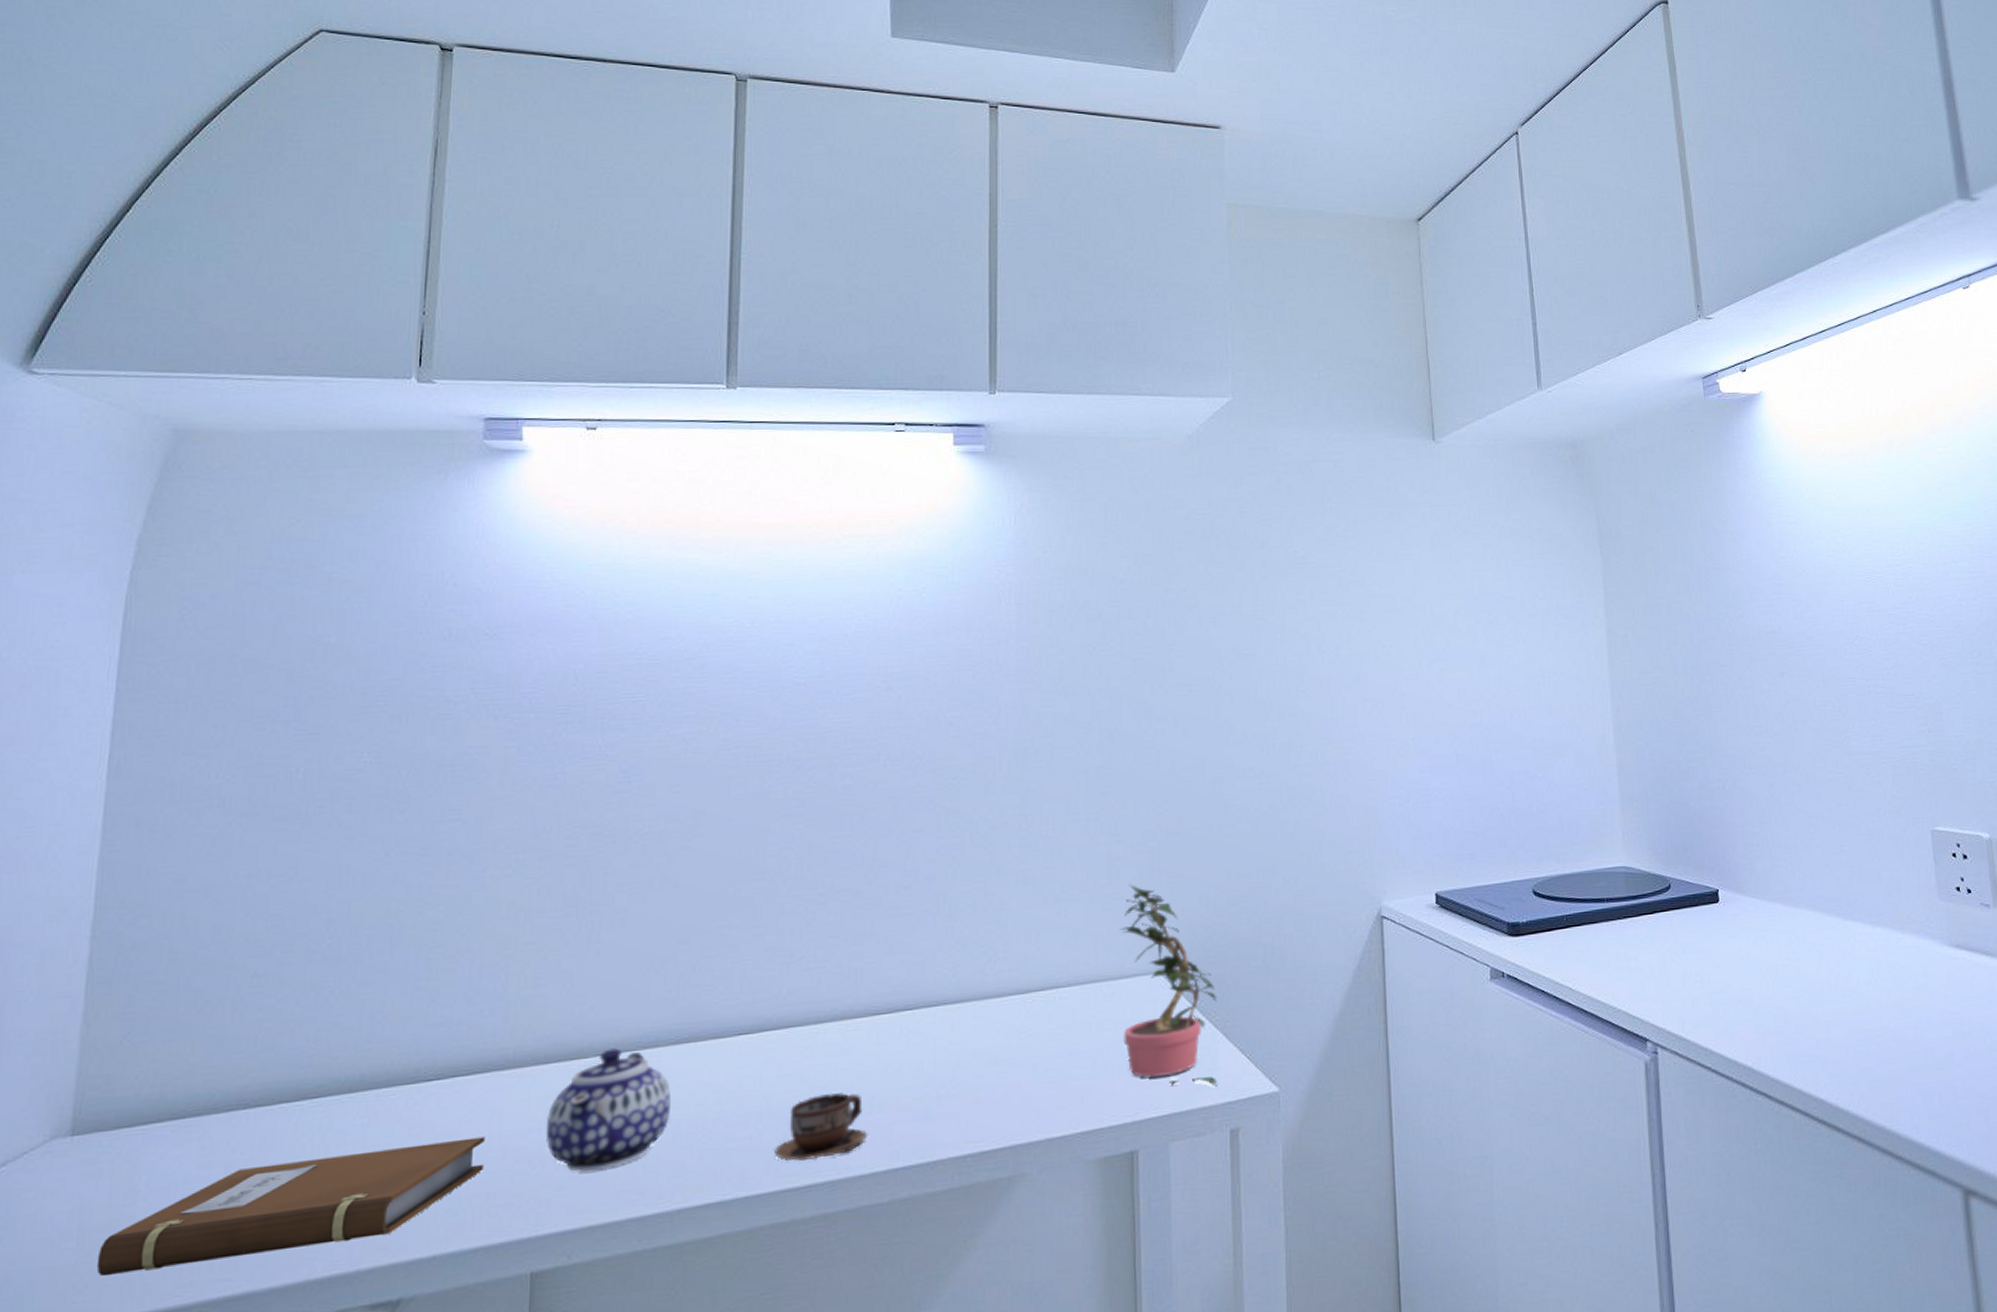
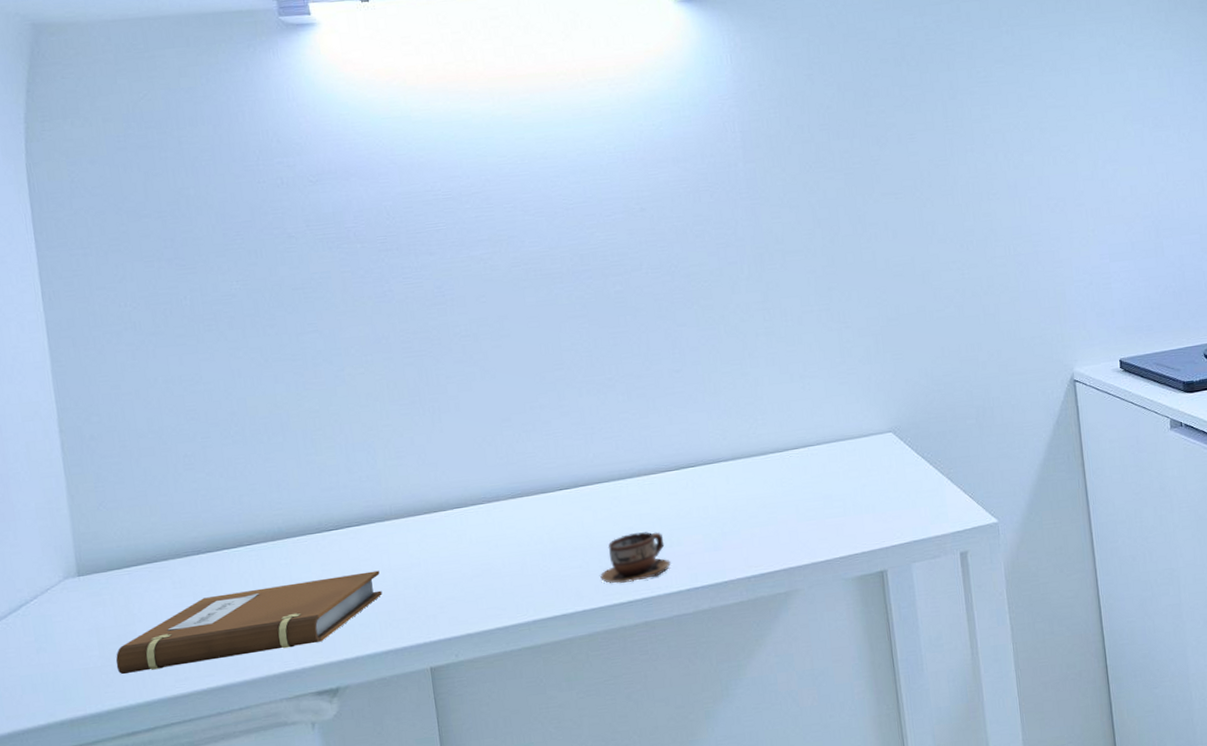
teapot: present [545,1048,671,1173] -> none [422,502,516,596]
potted plant: present [1120,884,1218,1087] -> none [856,362,946,520]

